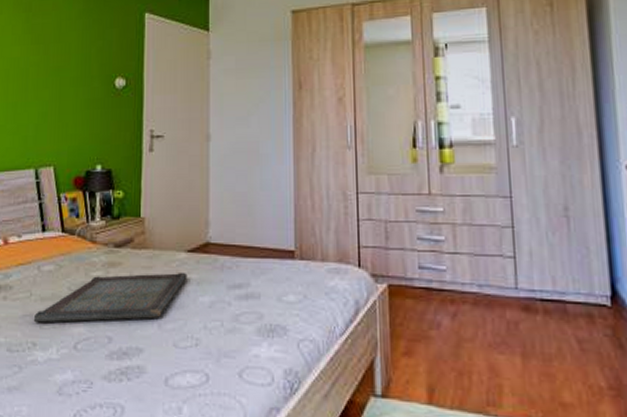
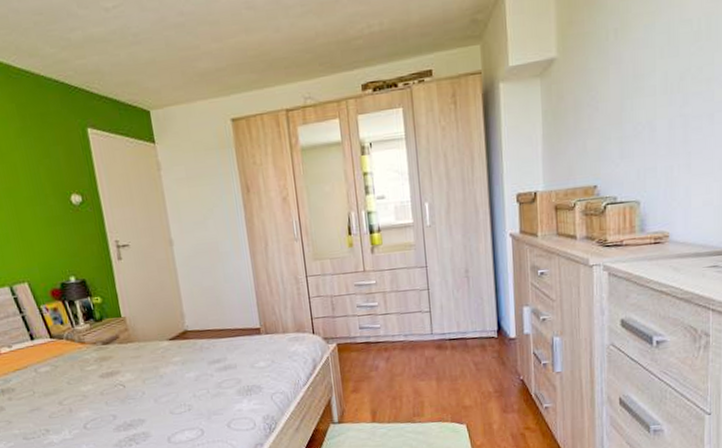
serving tray: present [33,273,188,324] -> none [41,357,173,414]

